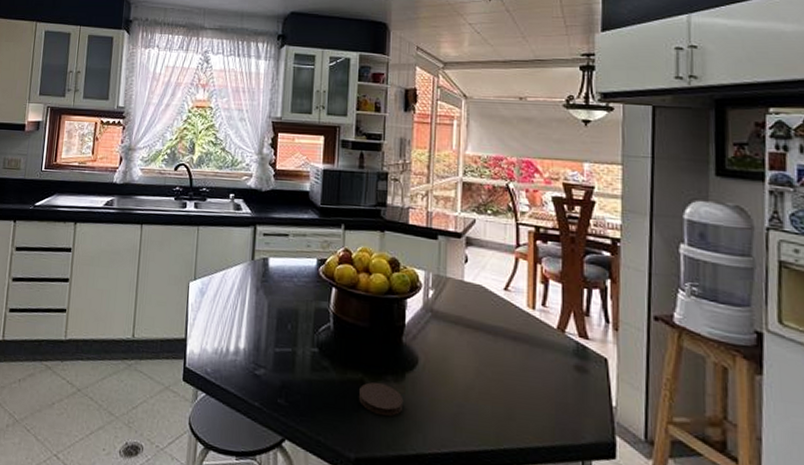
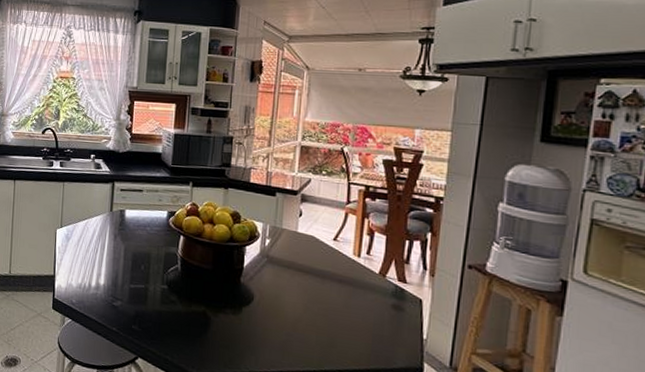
coaster: present [358,382,404,416] -> none [201,314,240,342]

